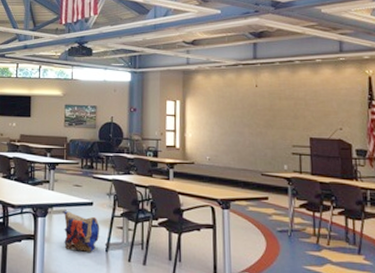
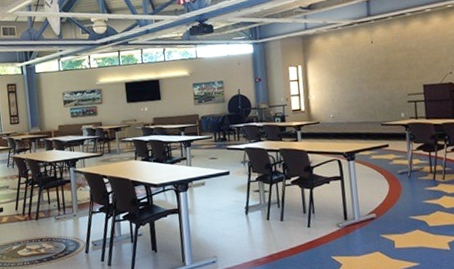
backpack: present [64,211,100,252] -> none [203,183,239,217]

